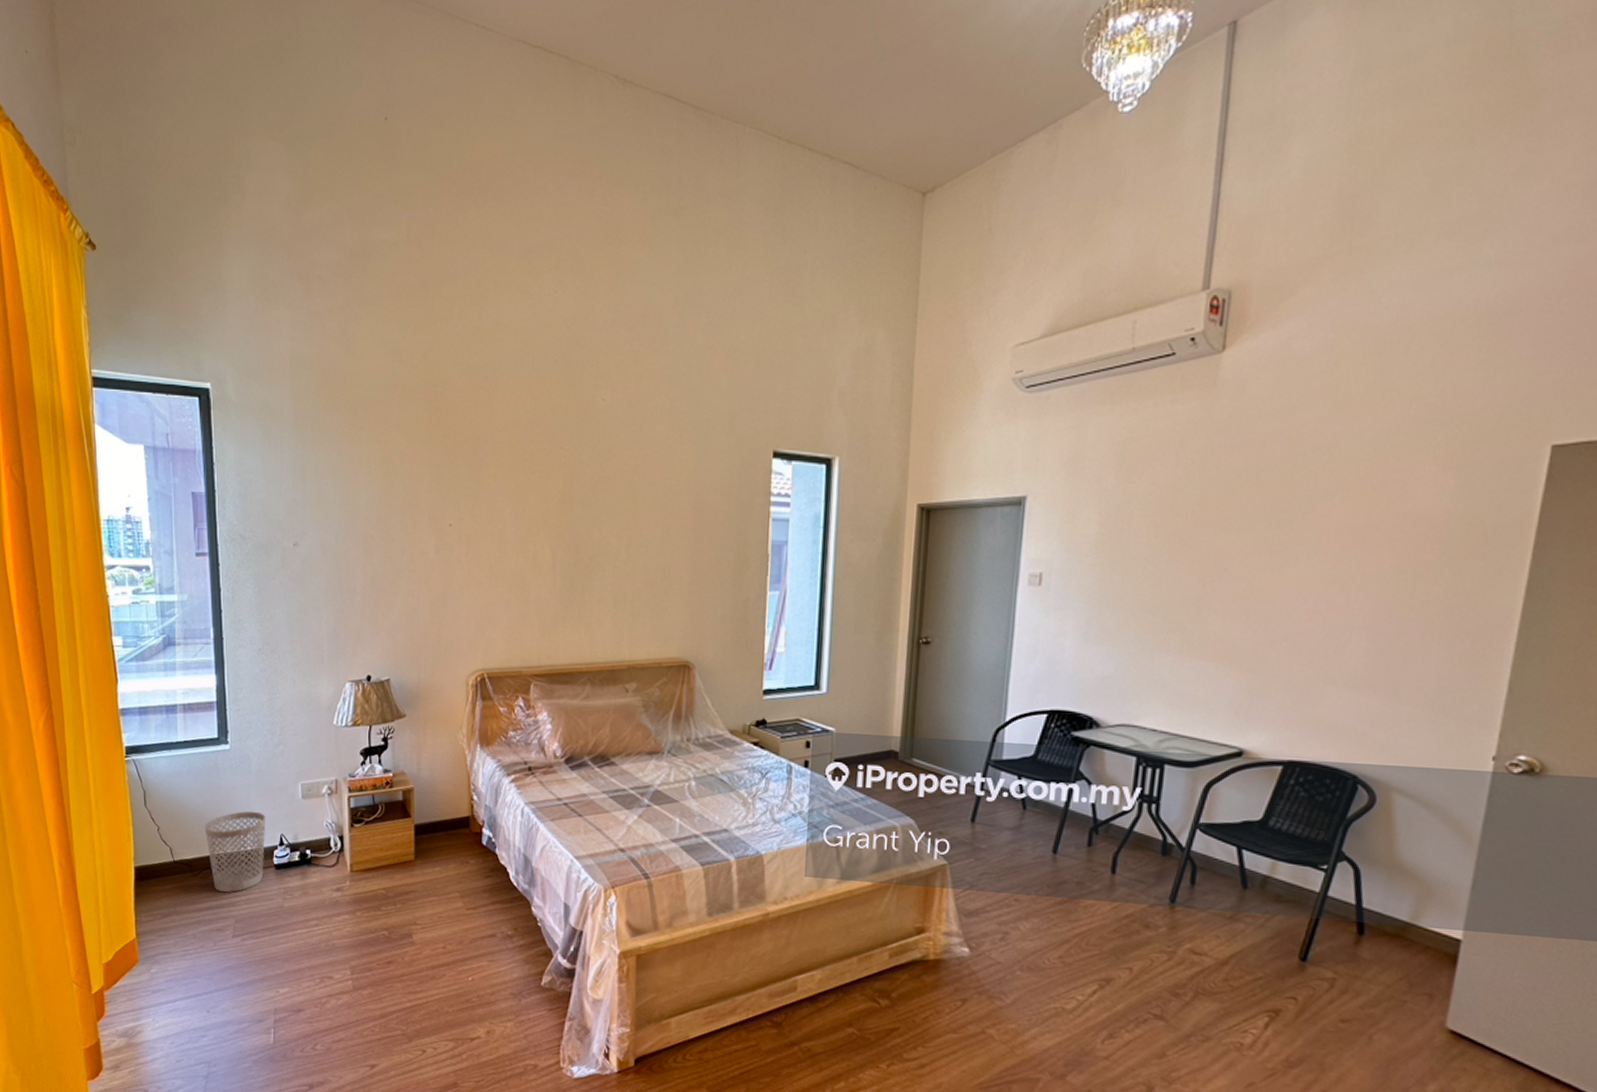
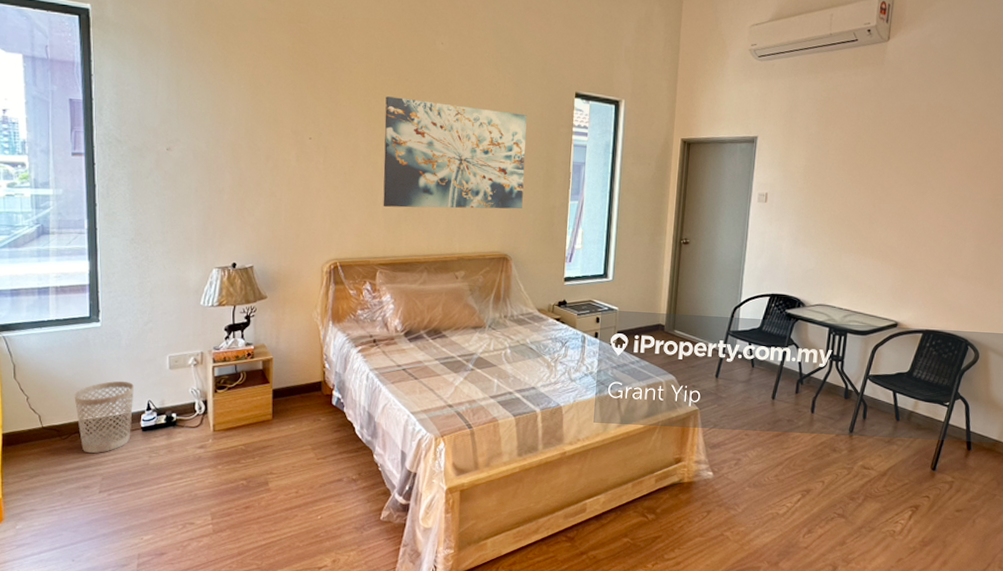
wall art: none [536,469,711,606] -> present [383,96,527,209]

